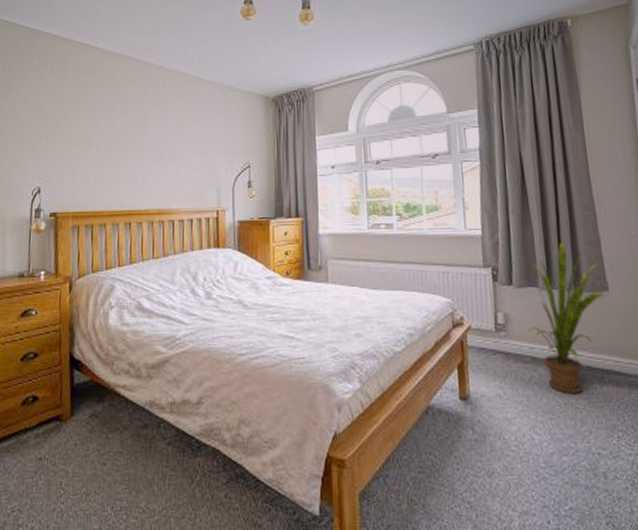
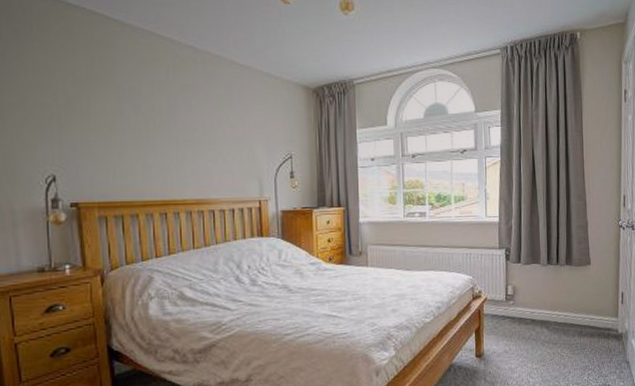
house plant: present [512,242,605,395] -> none [521,226,588,346]

